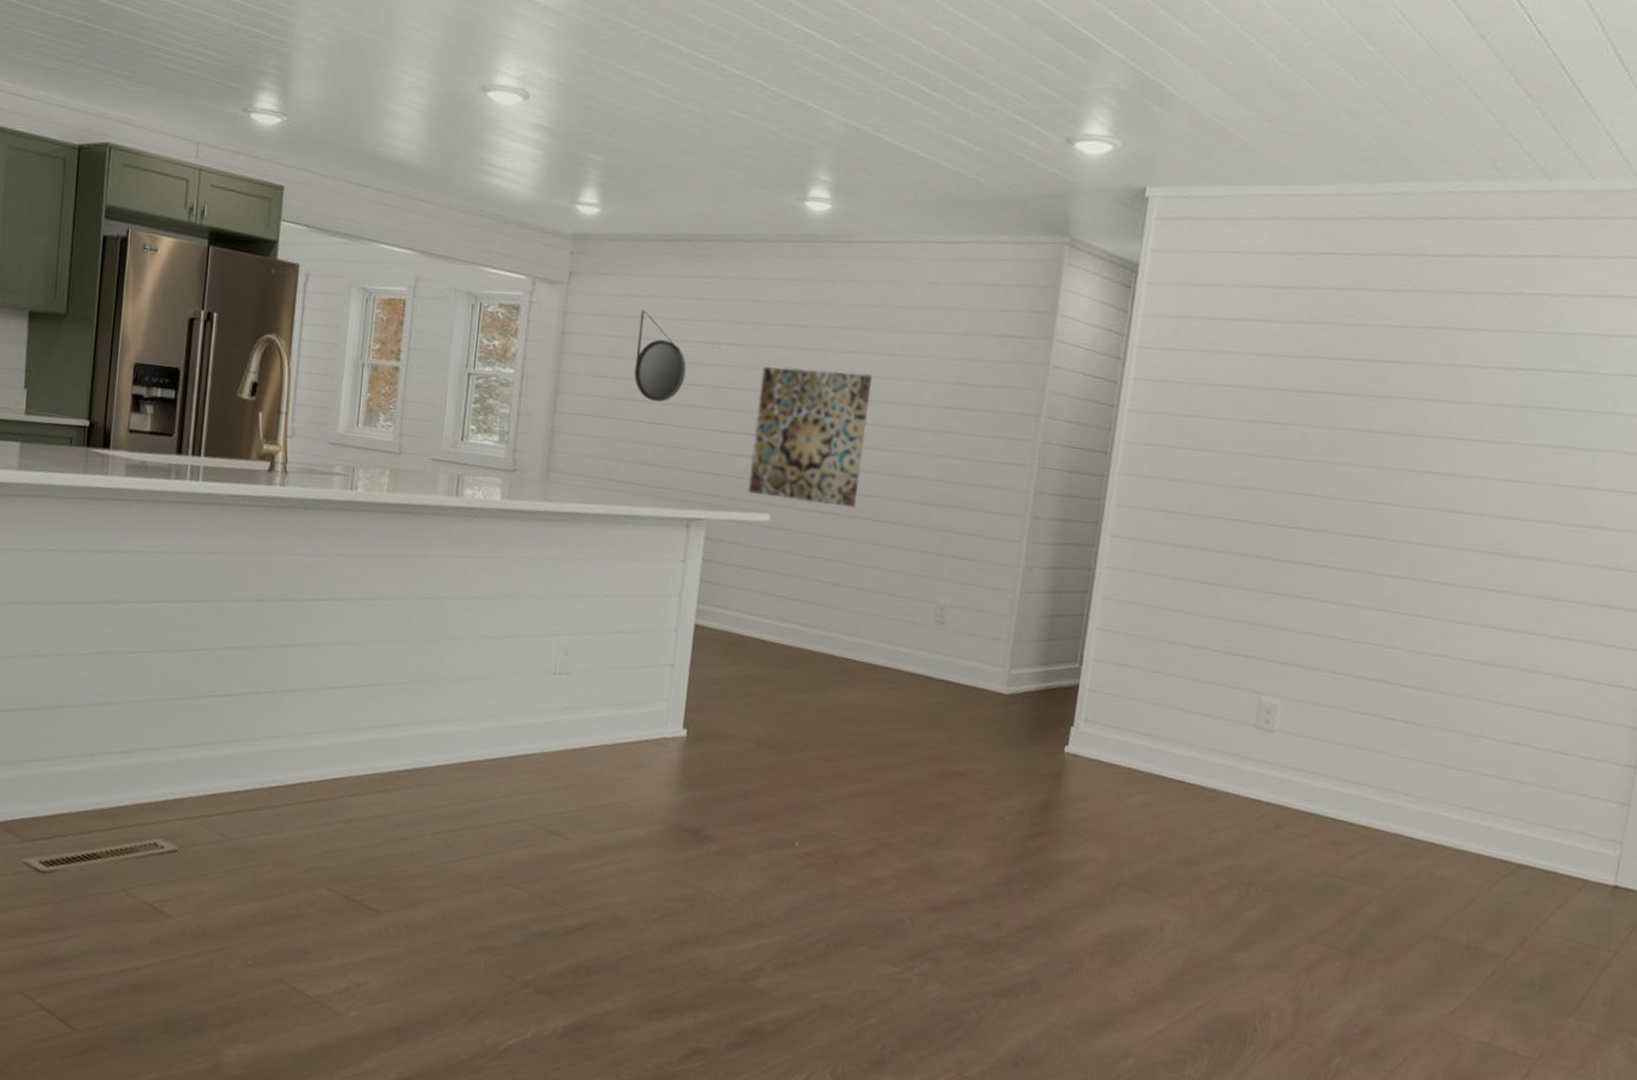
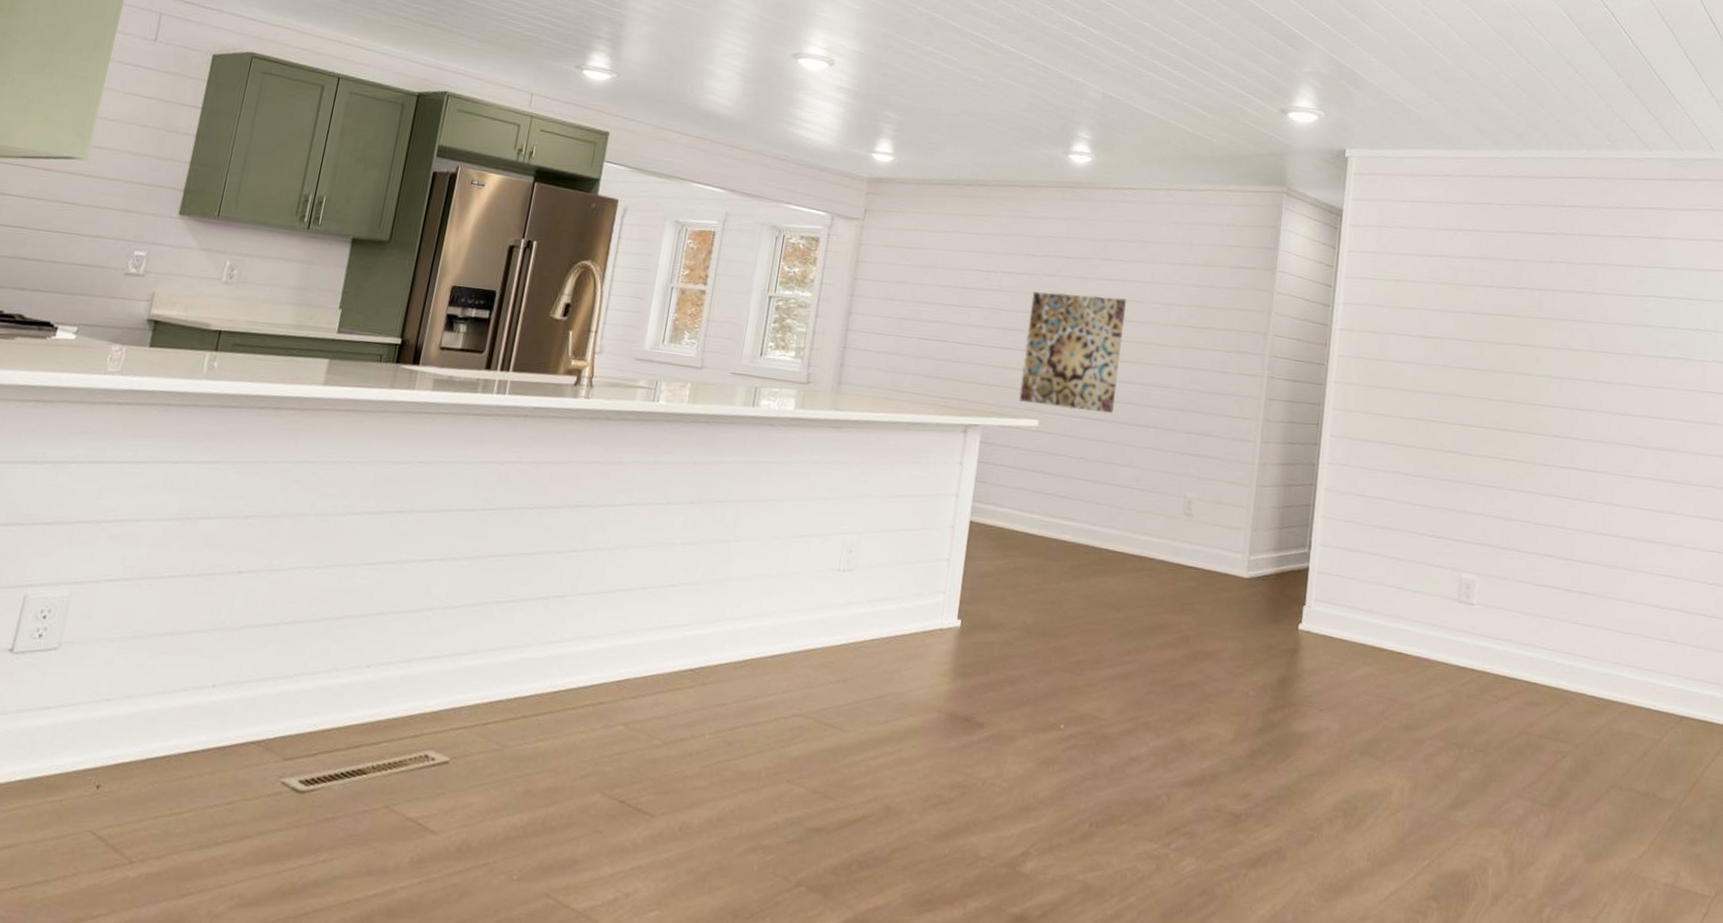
home mirror: present [634,310,686,402] -> none [919,242,966,322]

